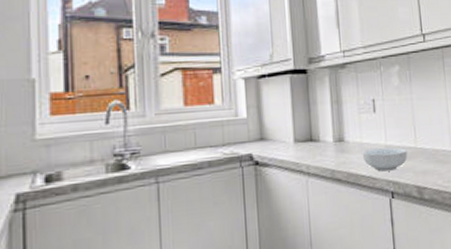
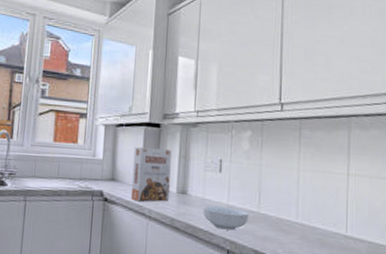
cereal box: none [281,96,326,159] -> present [131,147,172,202]

